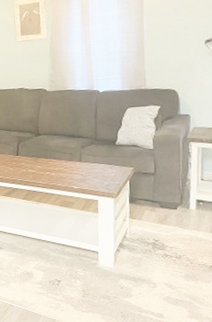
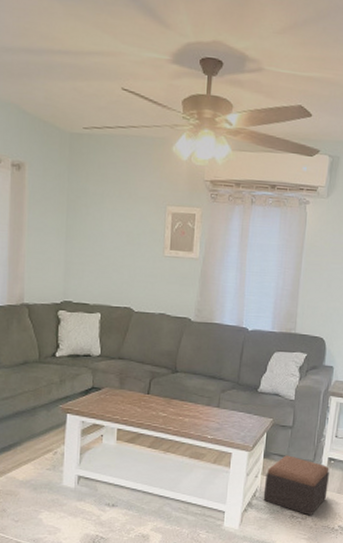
footstool: none [133,199,200,255] -> present [263,455,329,516]

